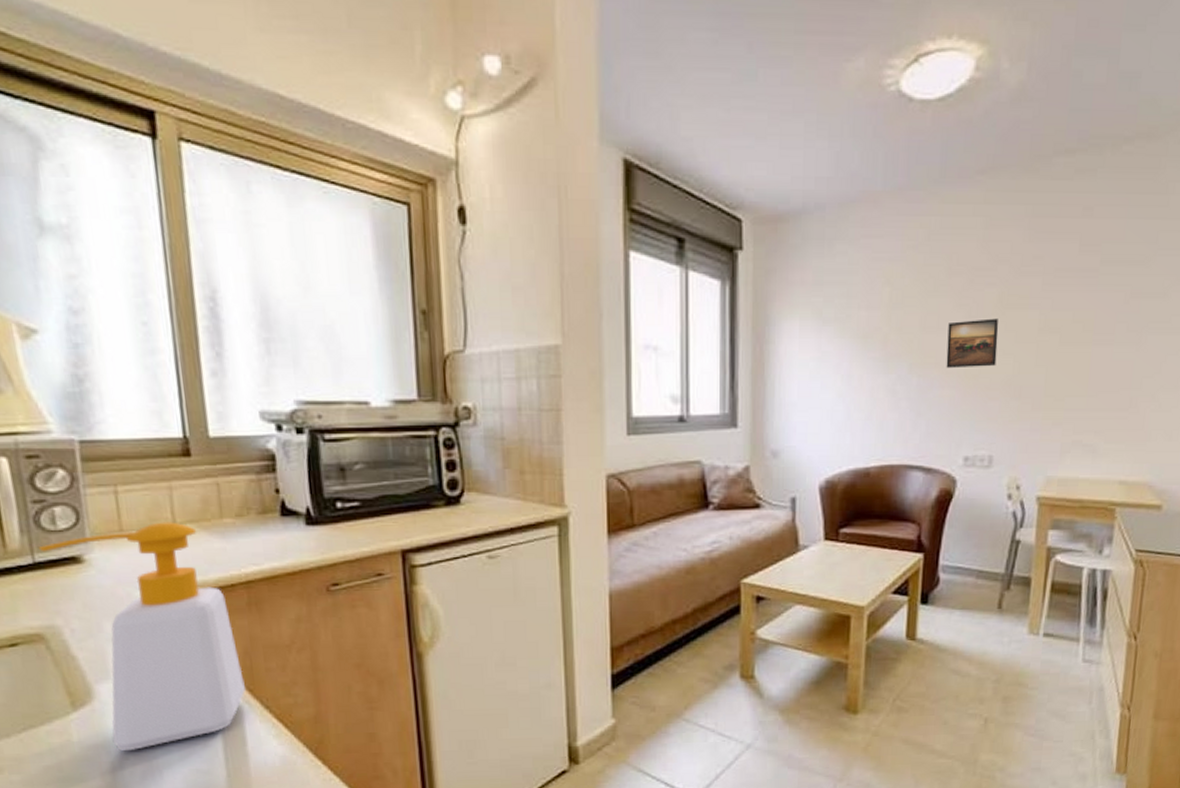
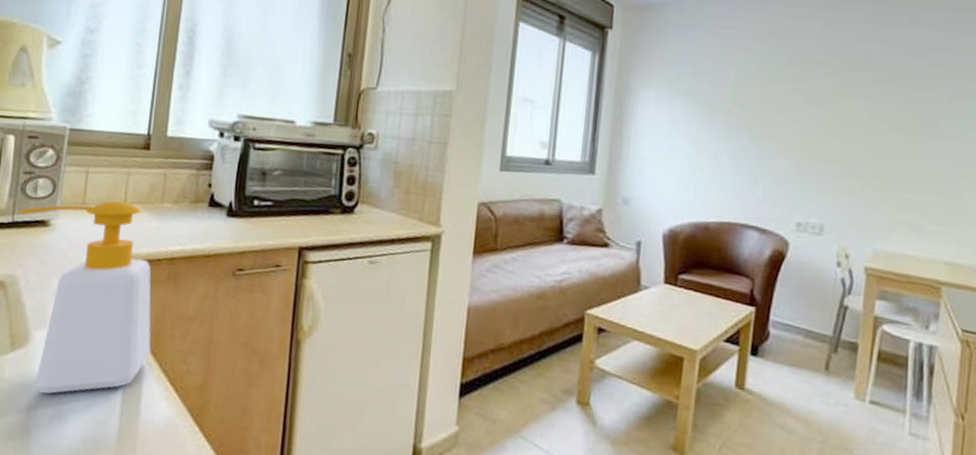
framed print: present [946,318,999,369] -> none [783,103,832,145]

